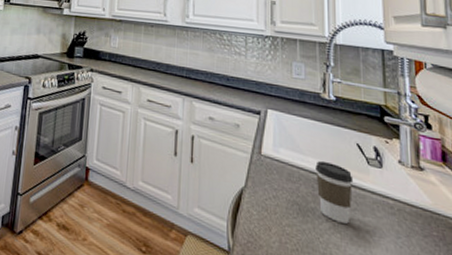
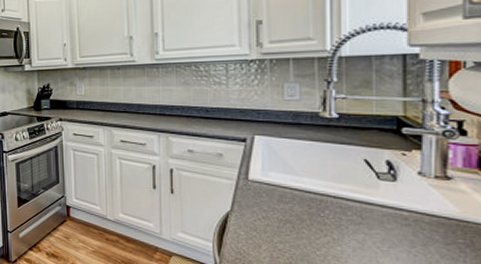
coffee cup: present [315,160,354,224] -> none [312,179,359,237]

